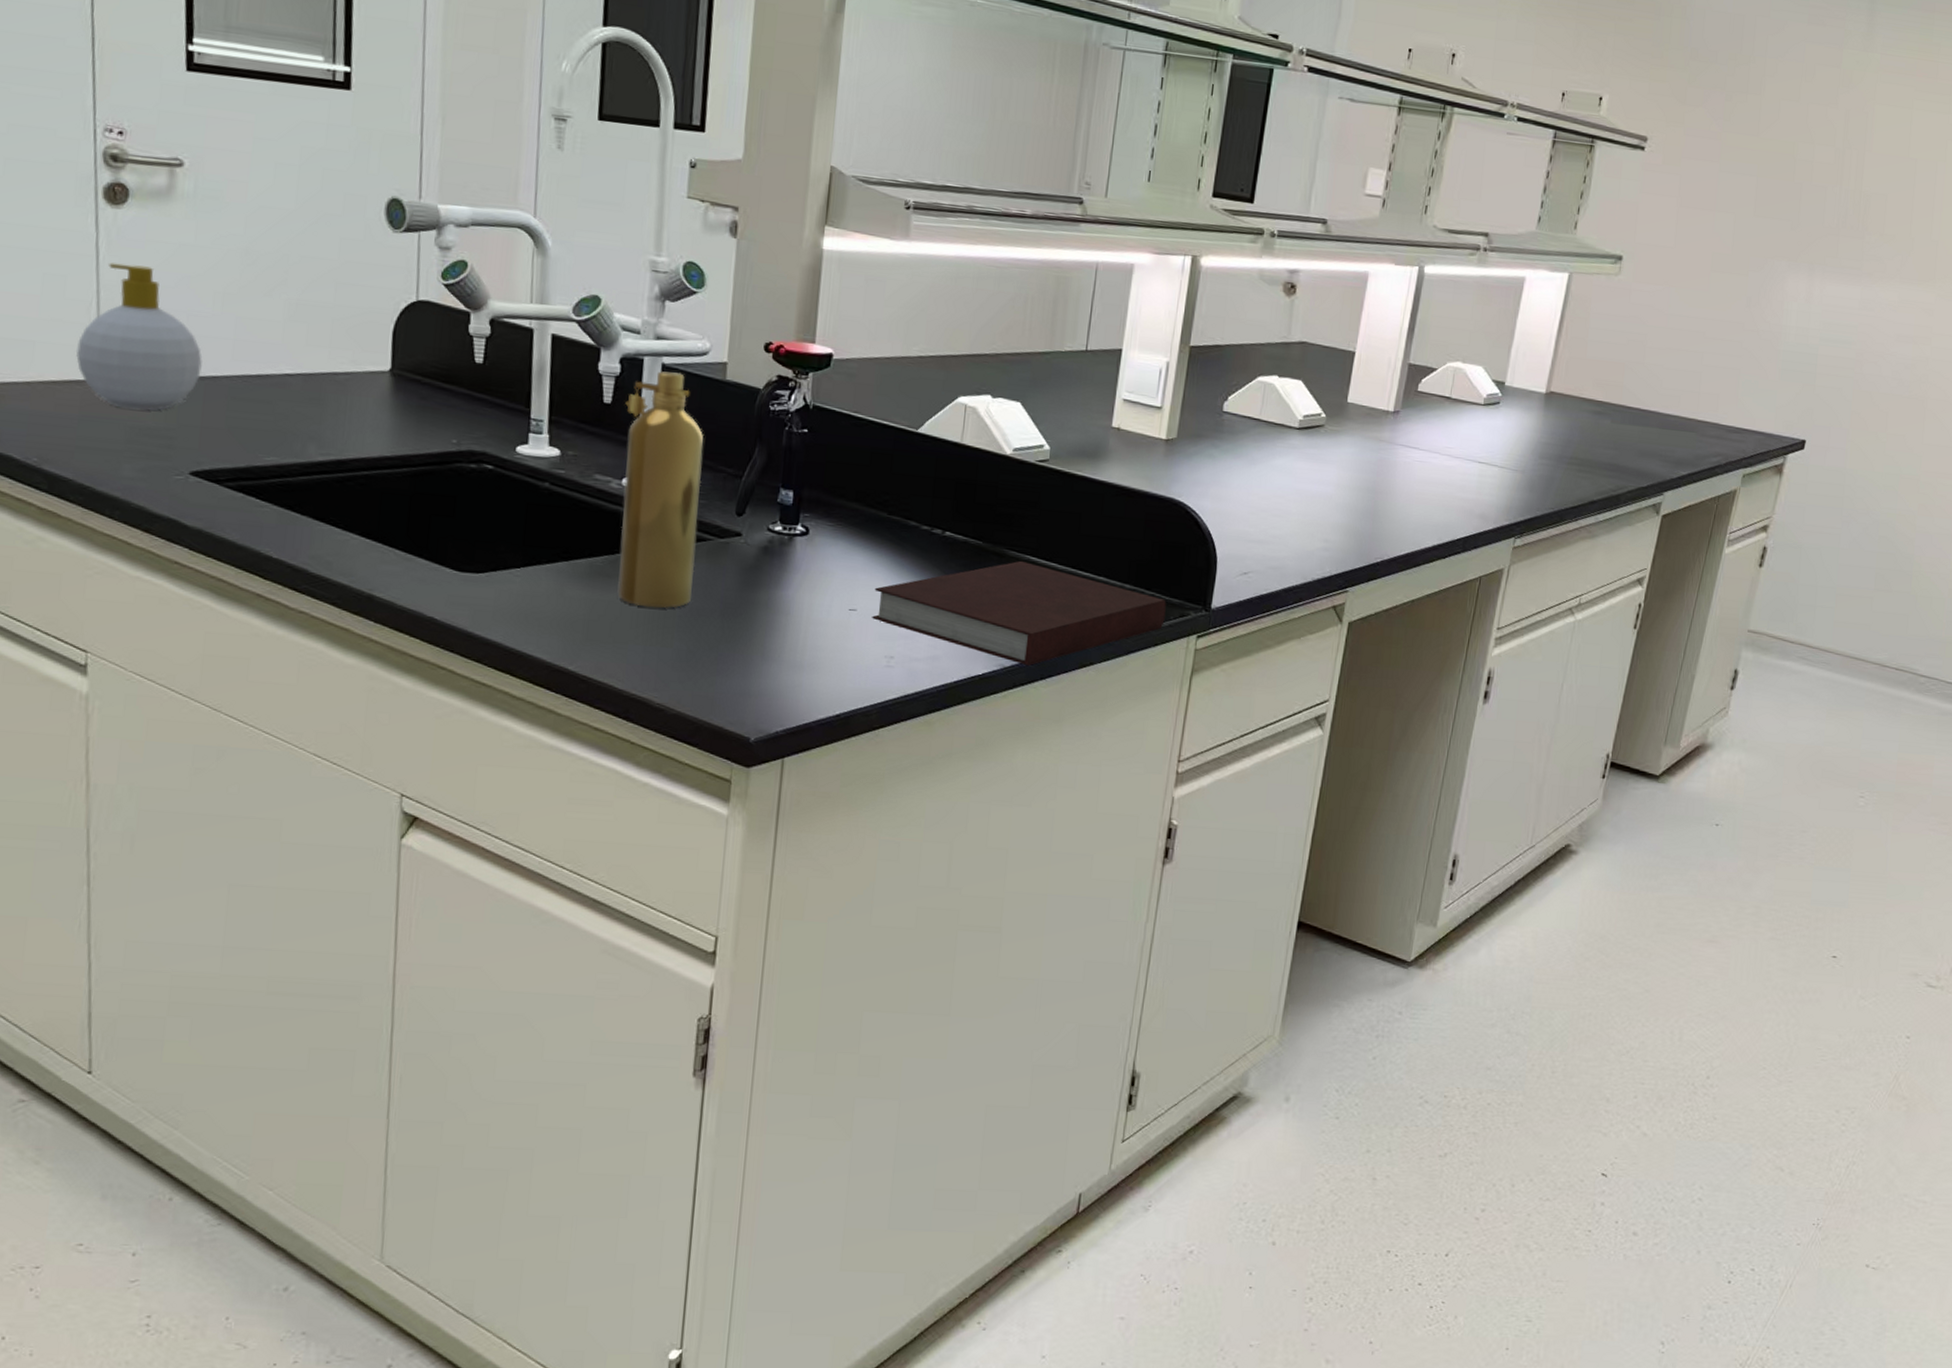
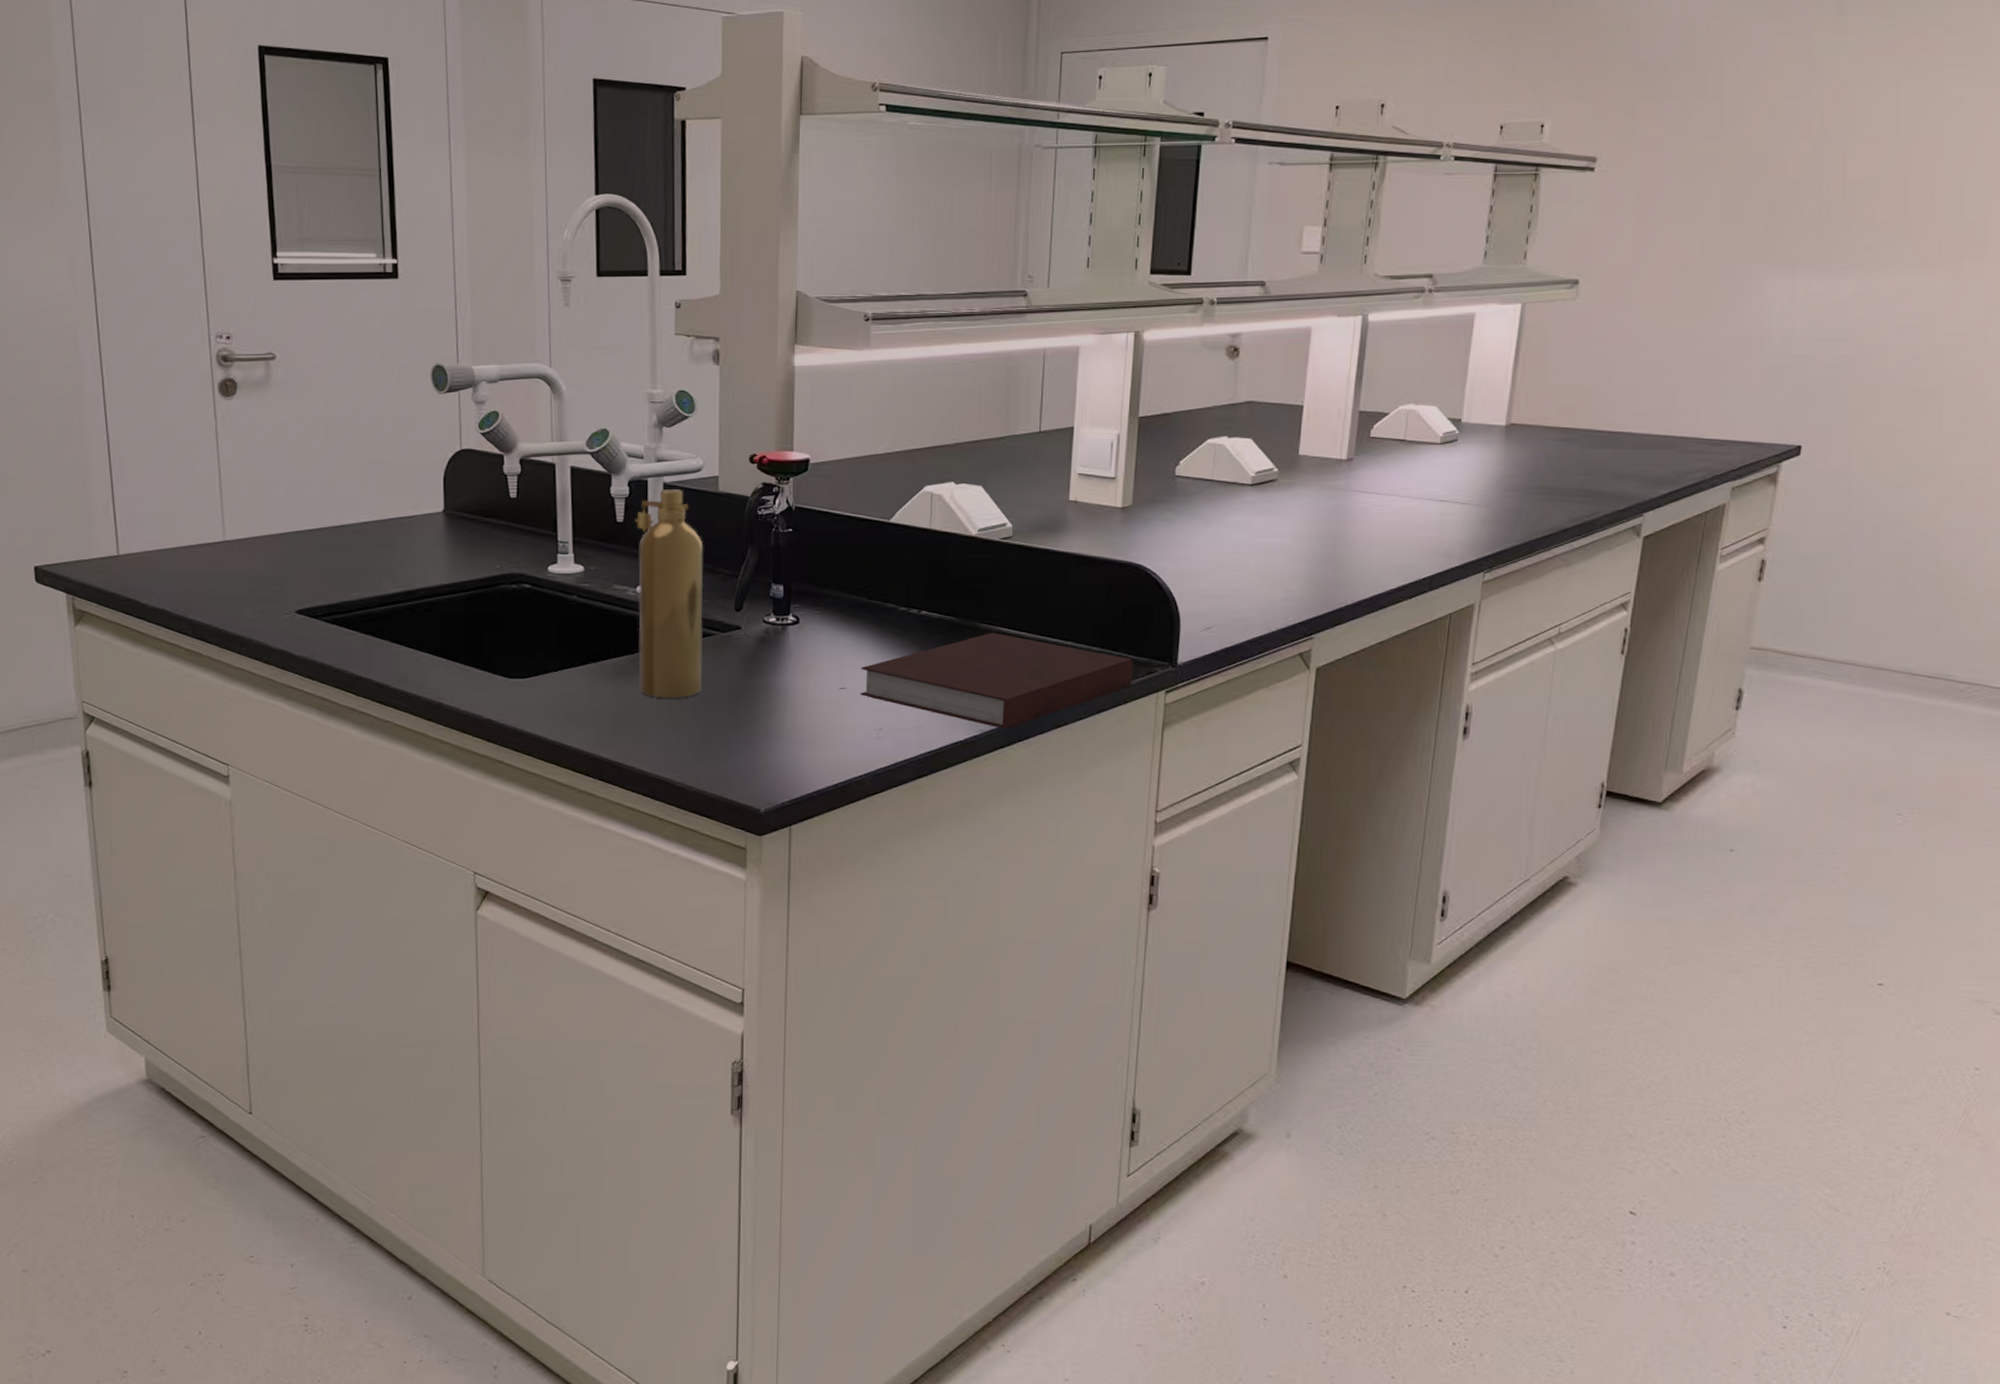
soap bottle: present [76,263,203,410] -> none [207,444,299,563]

